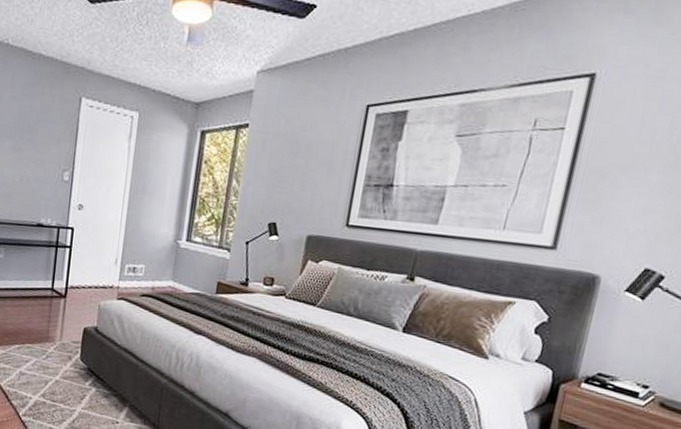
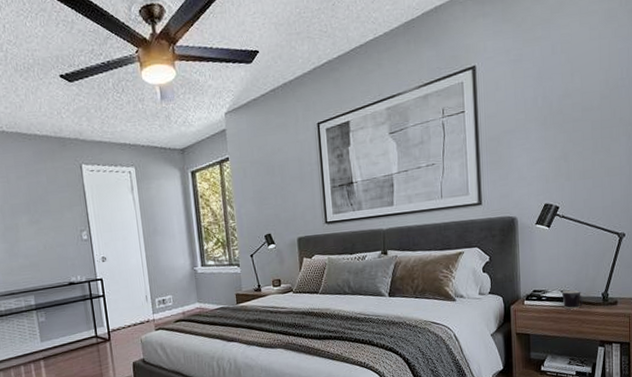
mug: none [634,384,667,412] -> present [562,290,584,310]

